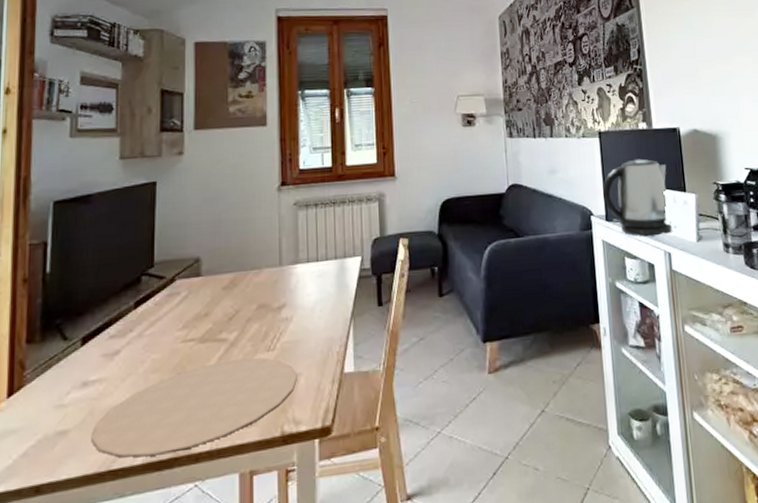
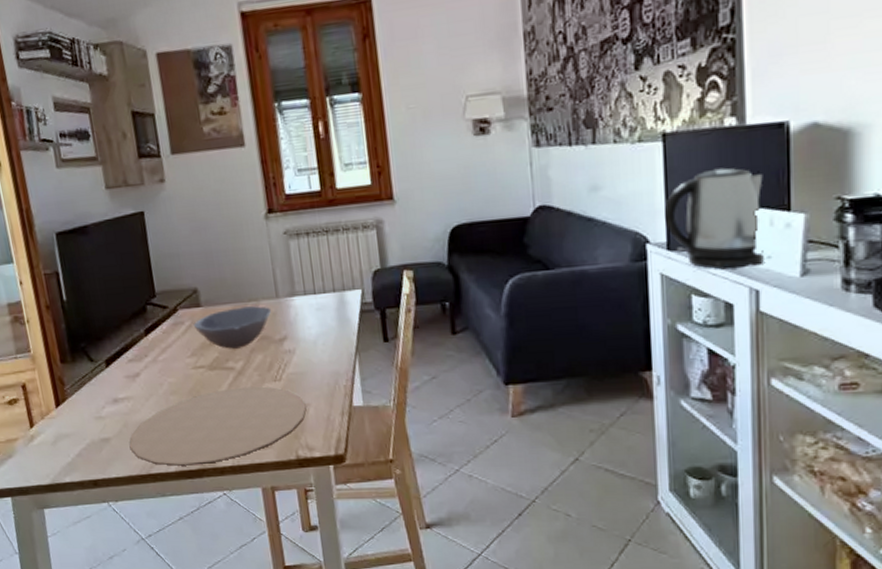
bowl: none [190,274,274,320] -> present [193,306,272,349]

